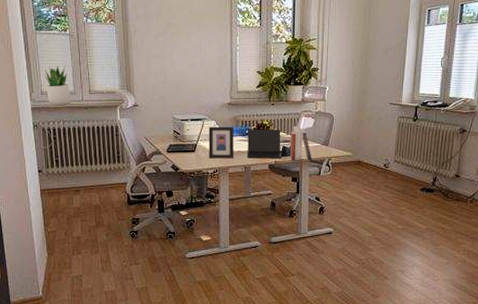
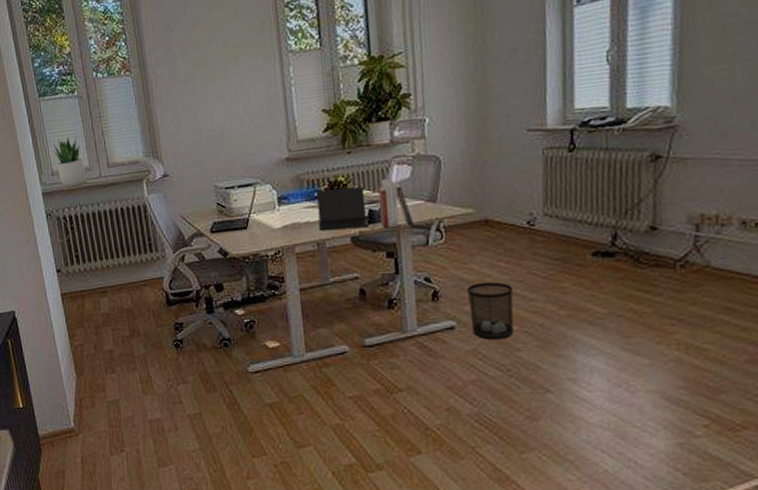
picture frame: present [208,126,233,159] -> none [262,189,300,236]
waste bin: none [343,203,372,242] -> present [467,281,514,340]

